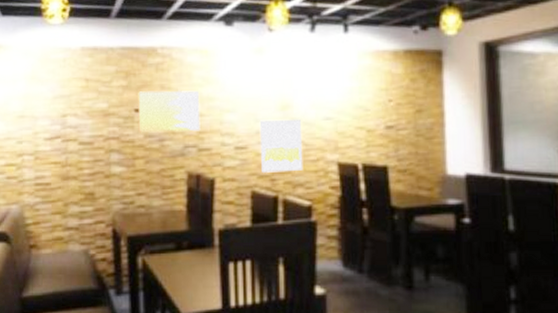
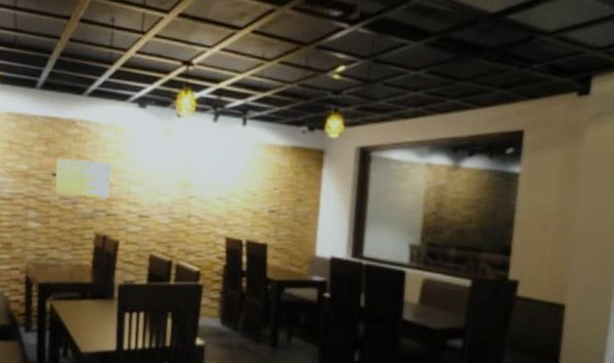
wall art: present [259,119,303,173] -> none [160,194,198,241]

